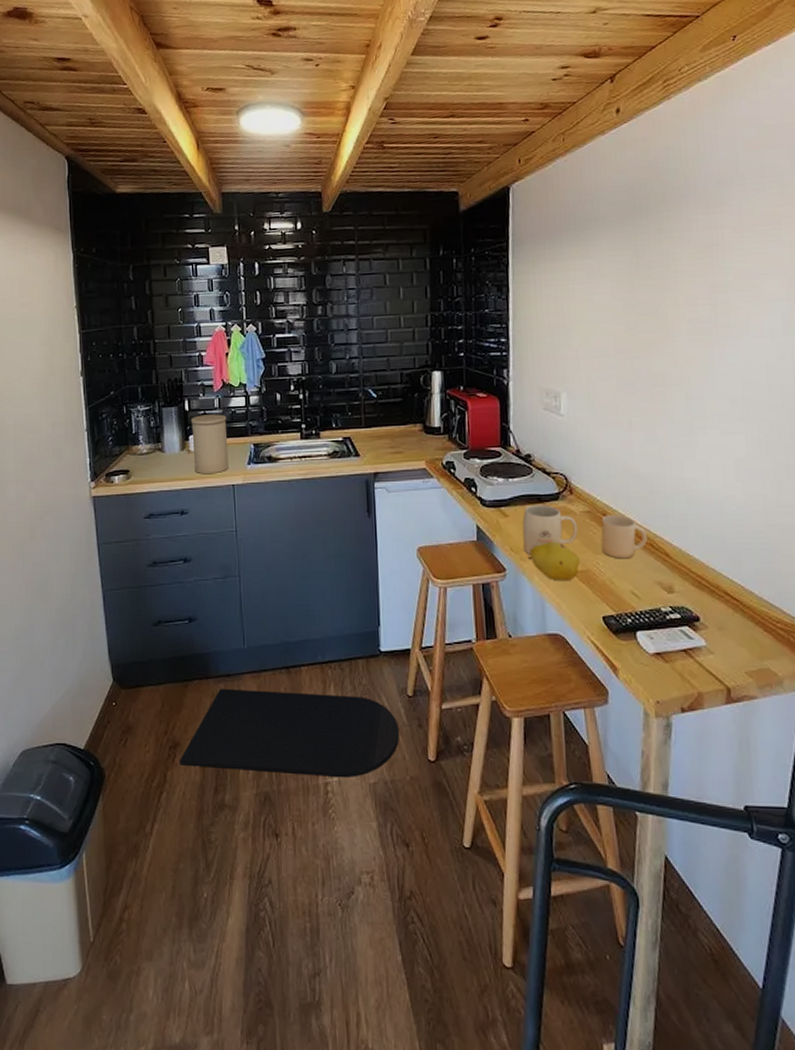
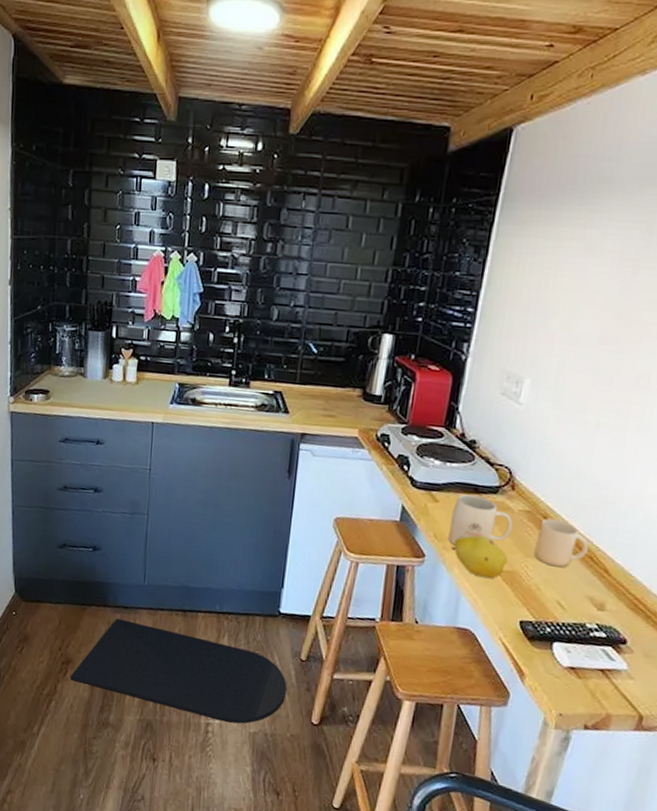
canister: present [190,414,229,475] -> none [115,344,155,408]

